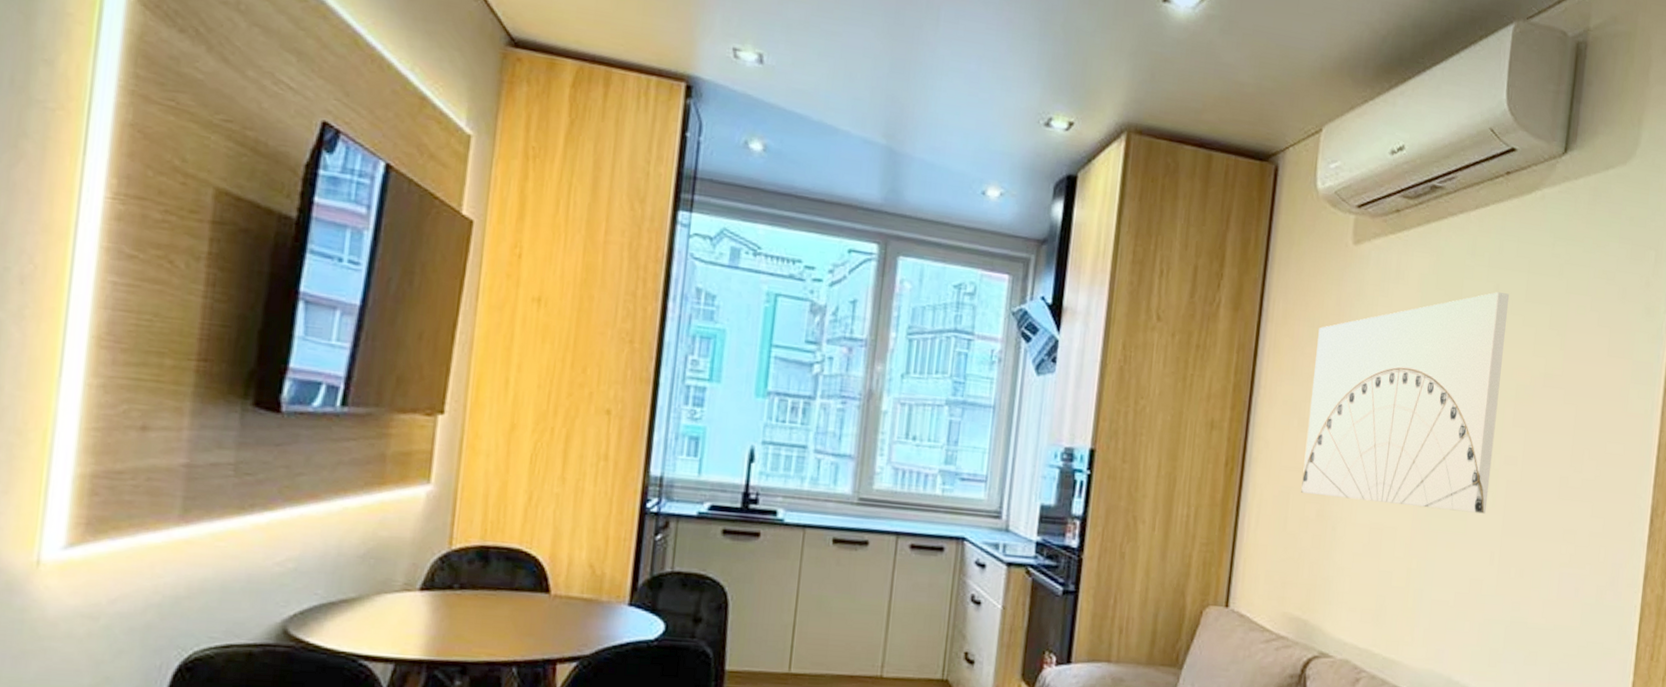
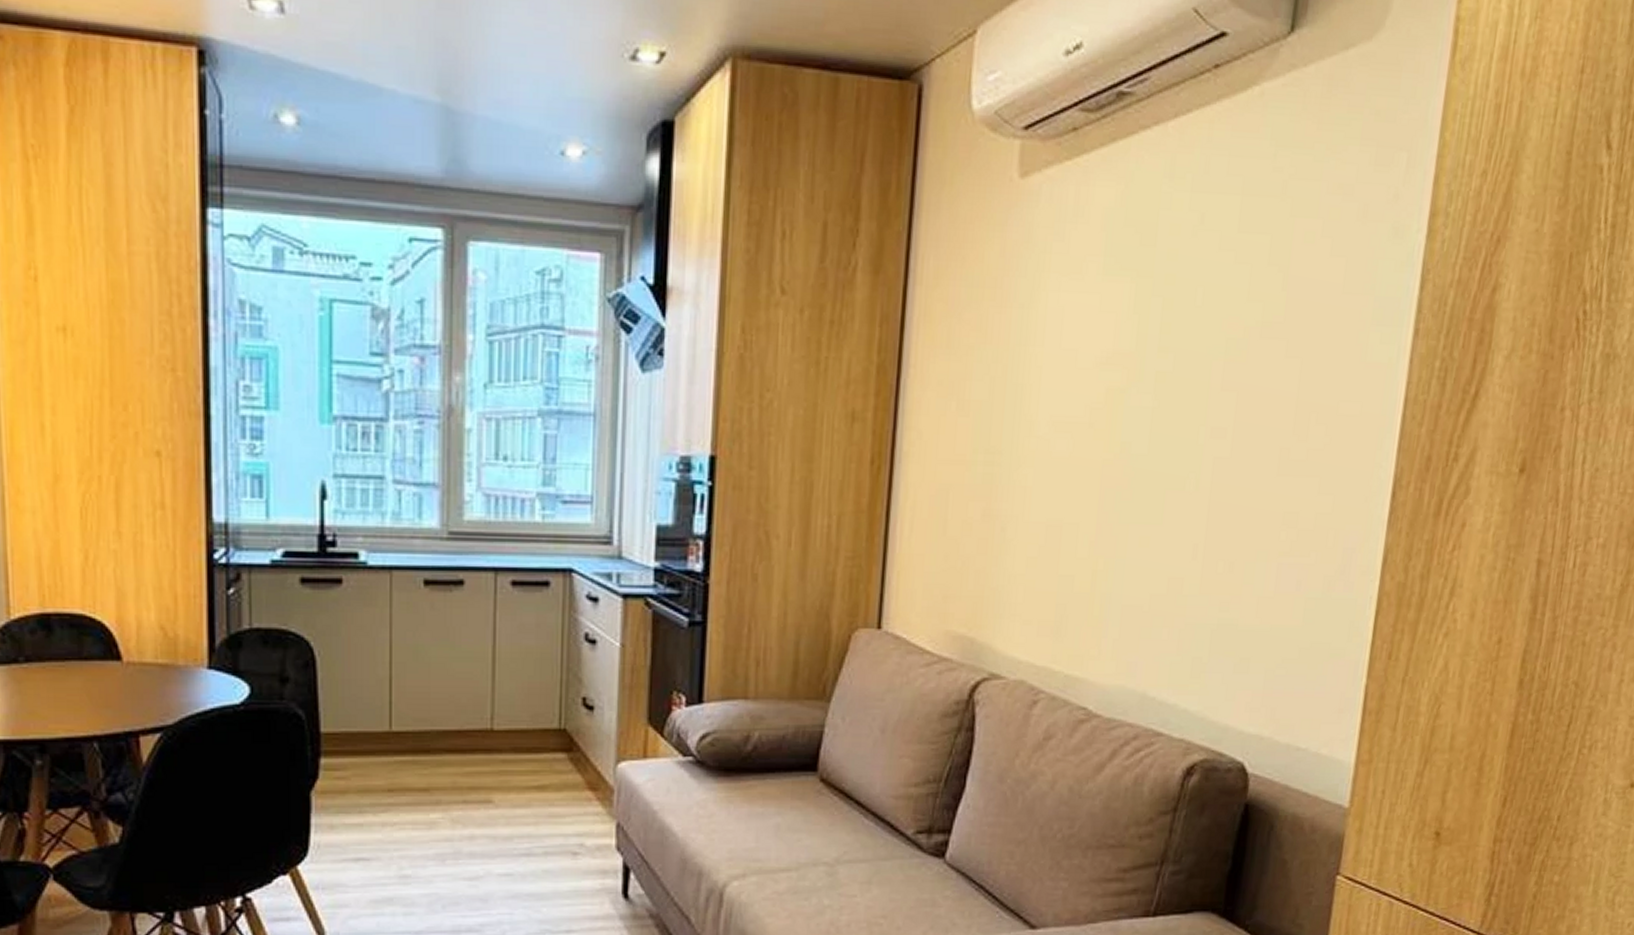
wall art: present [1301,291,1510,514] -> none [963,222,1218,500]

